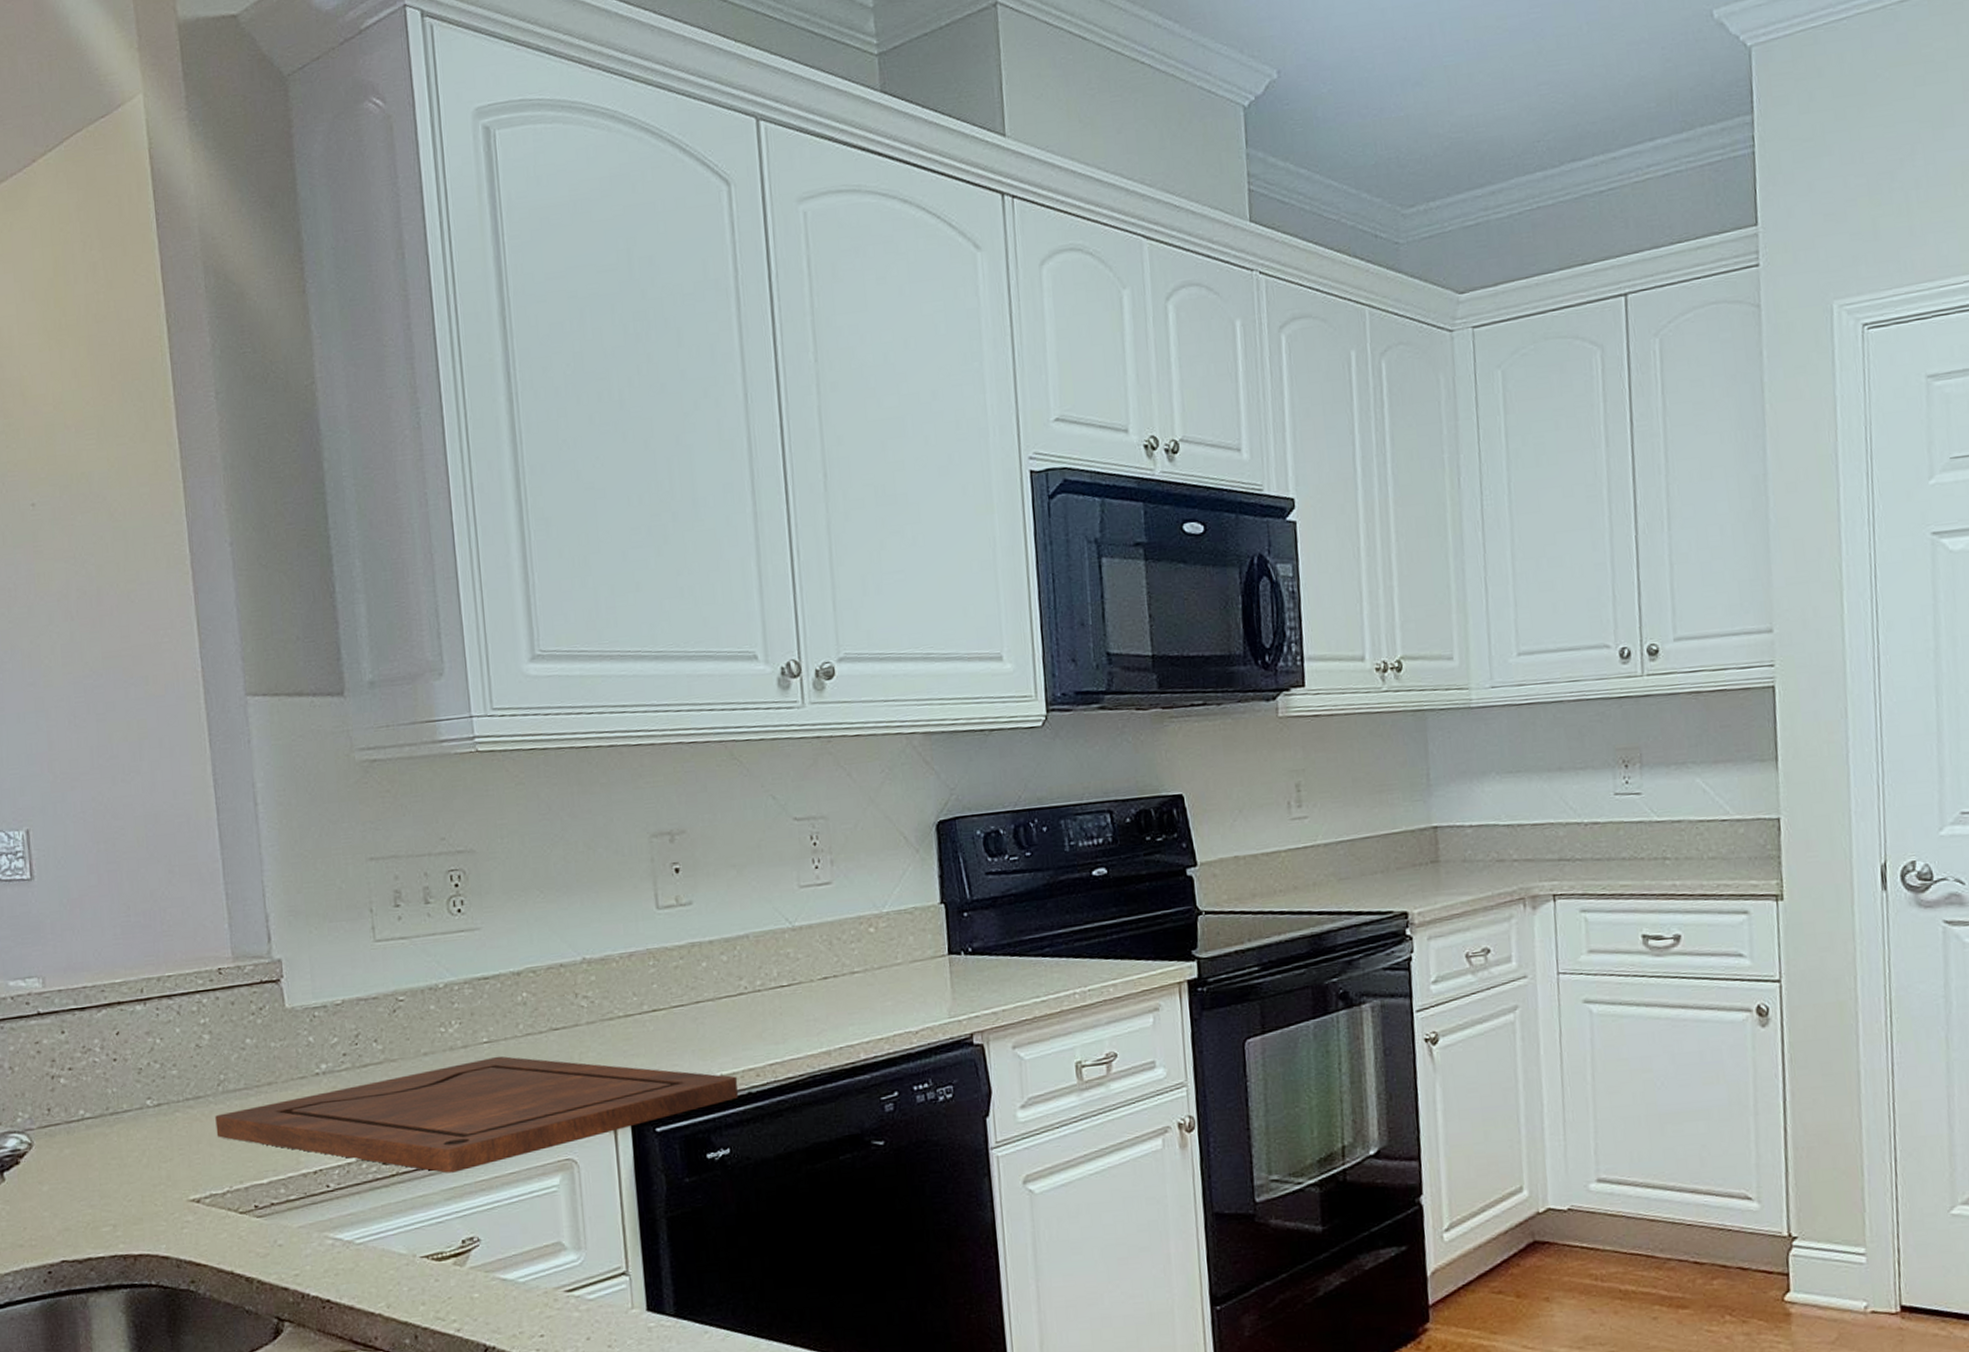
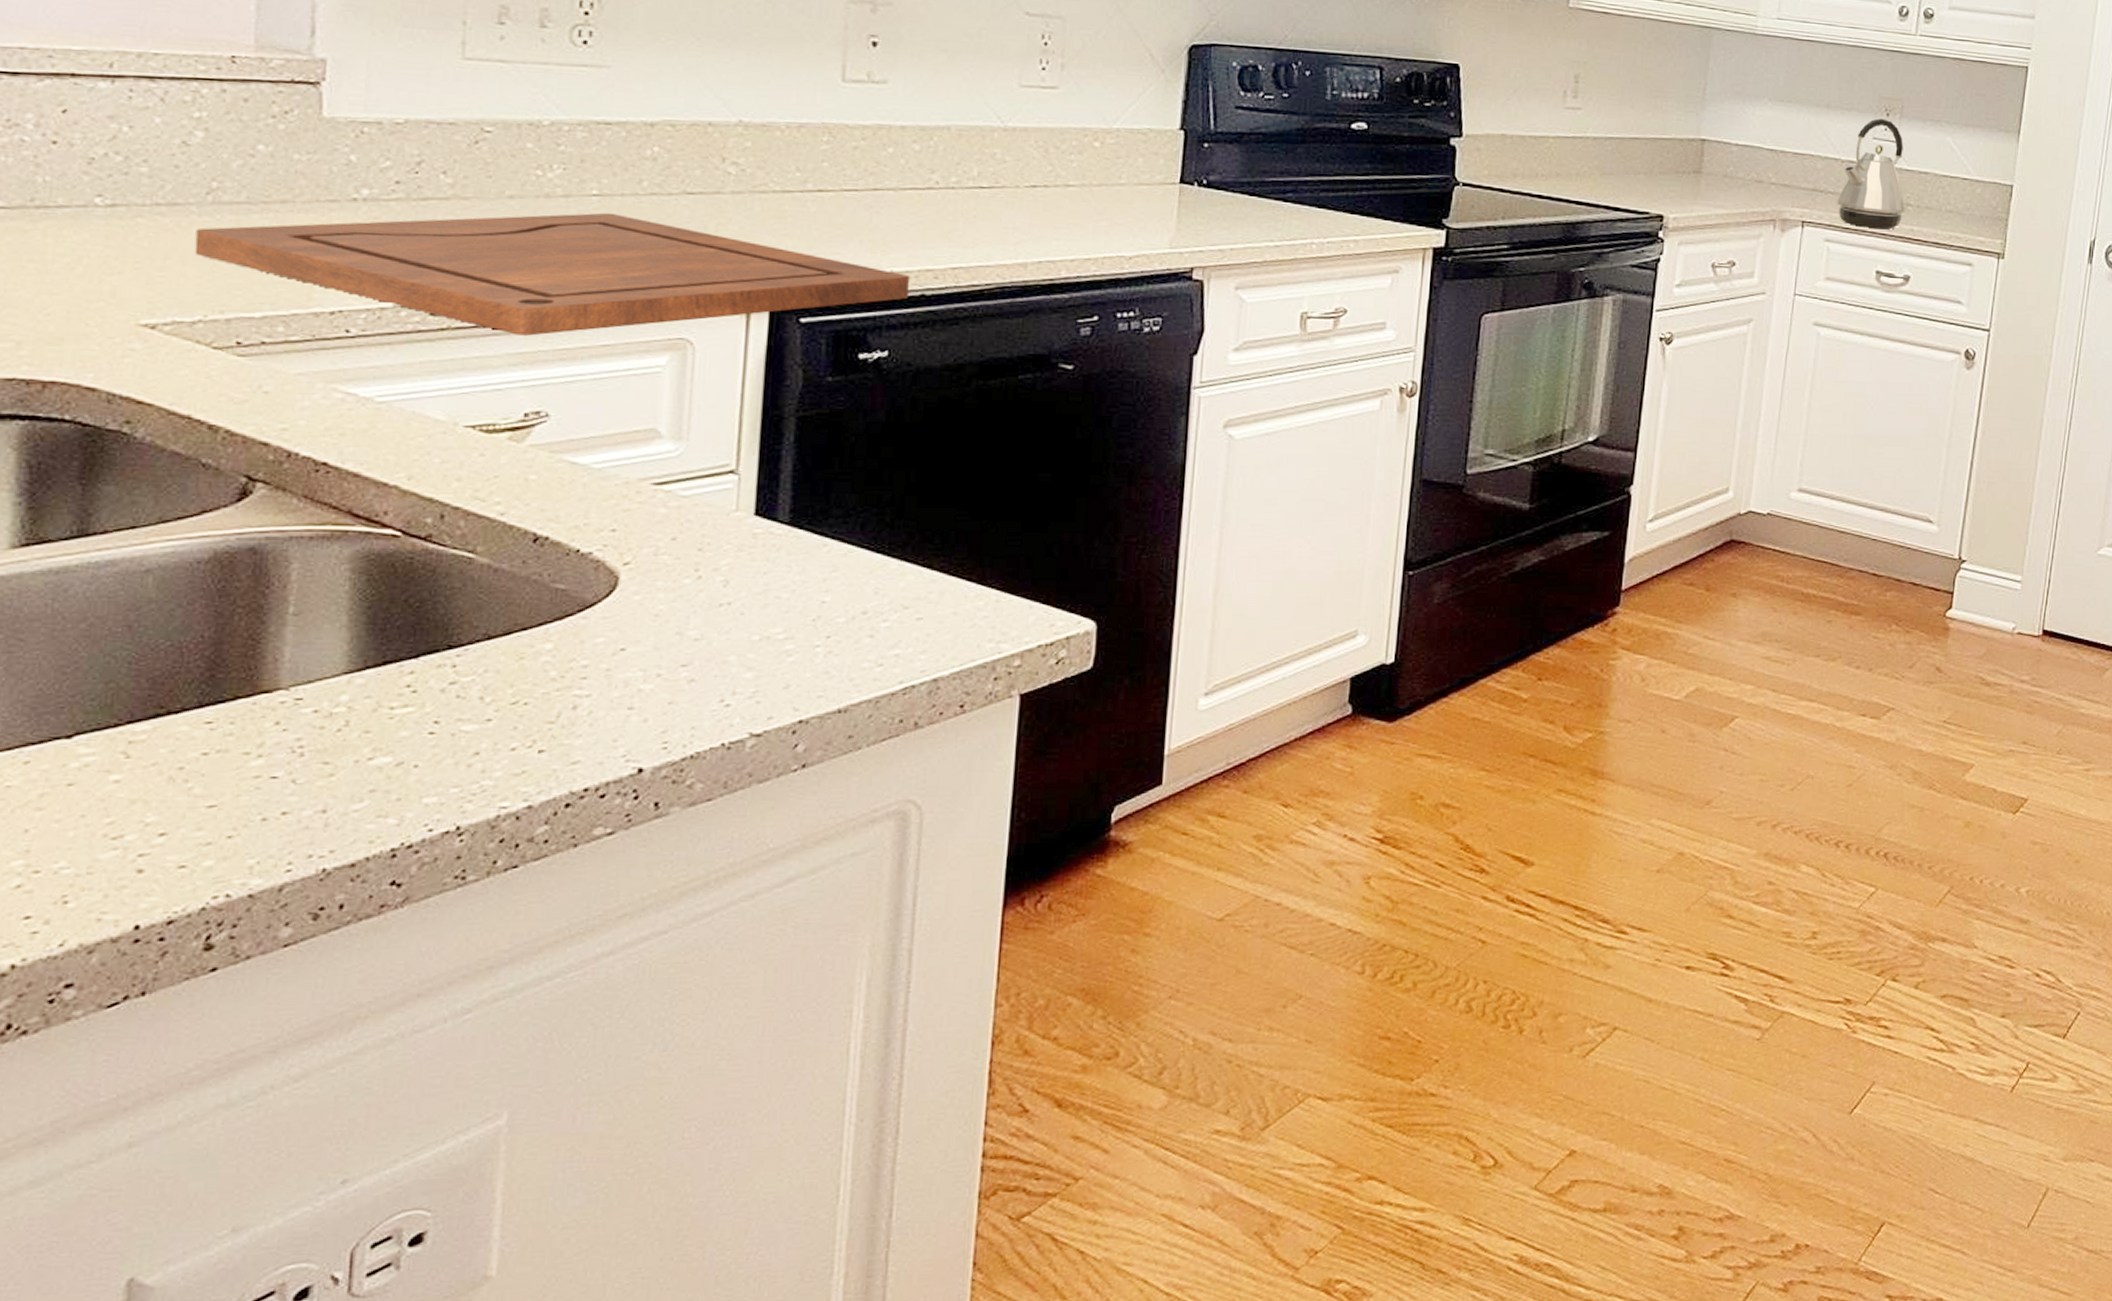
kettle: none [1587,771,1663,891] -> present [1837,118,1906,230]

